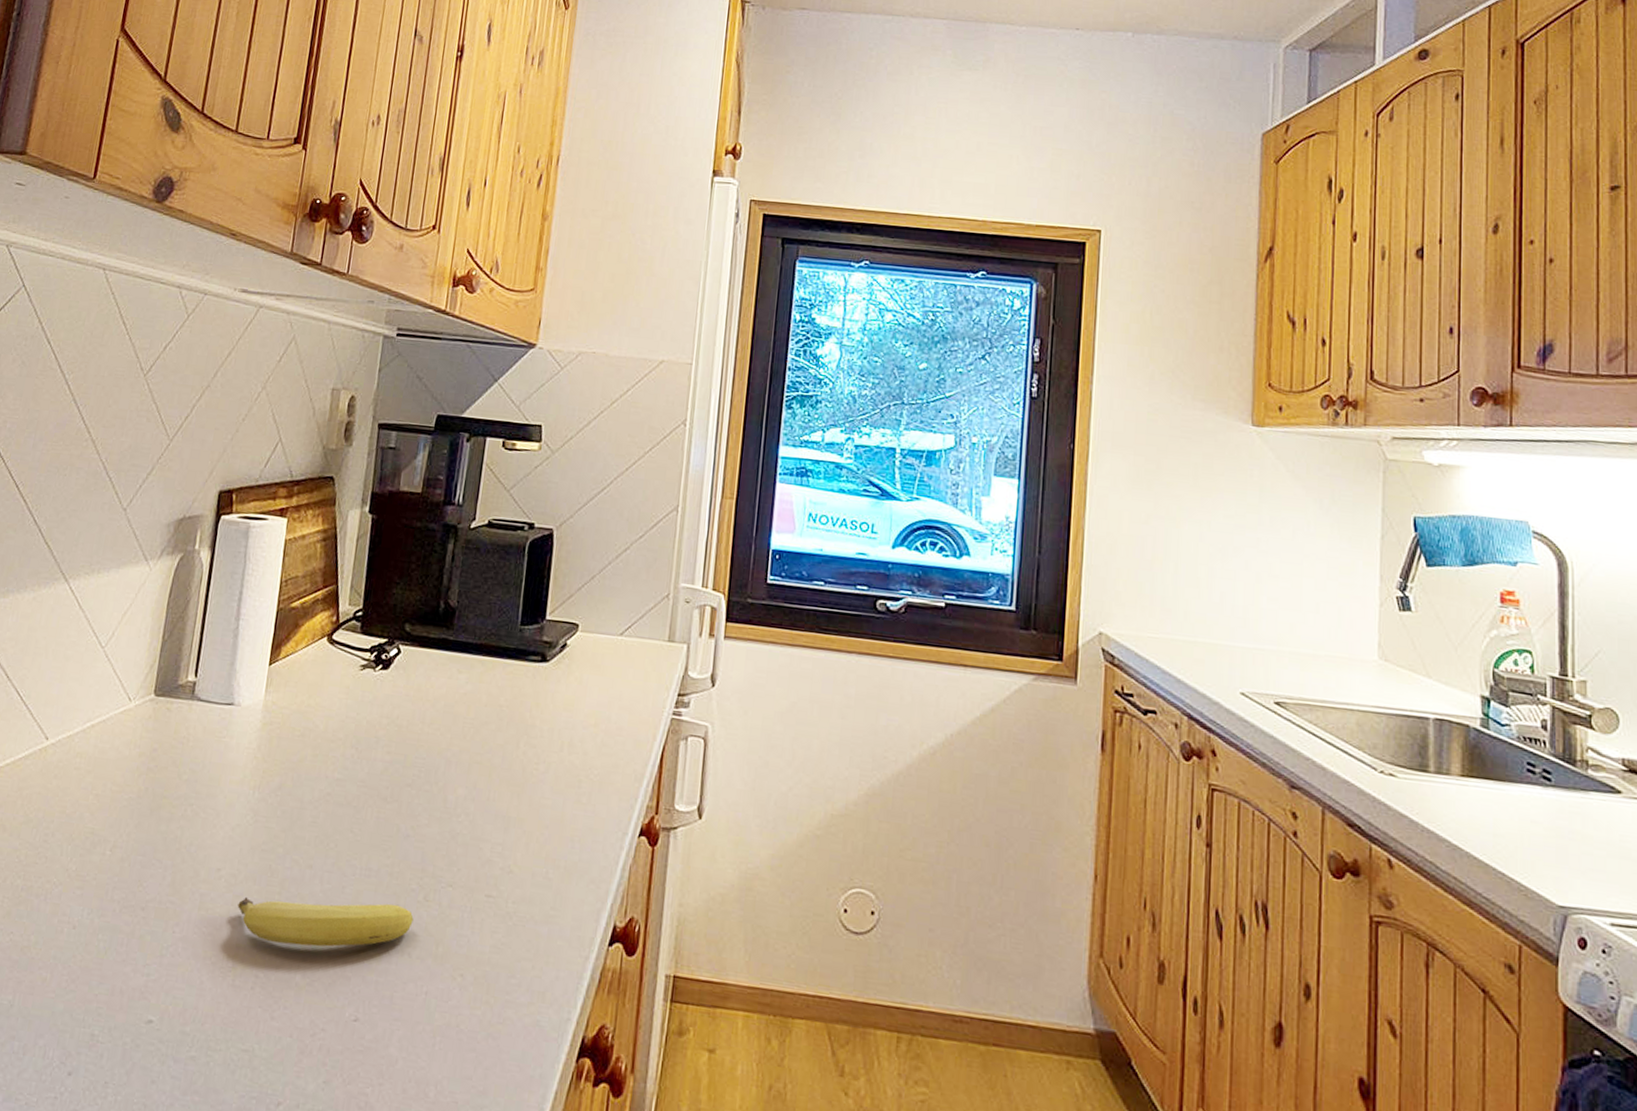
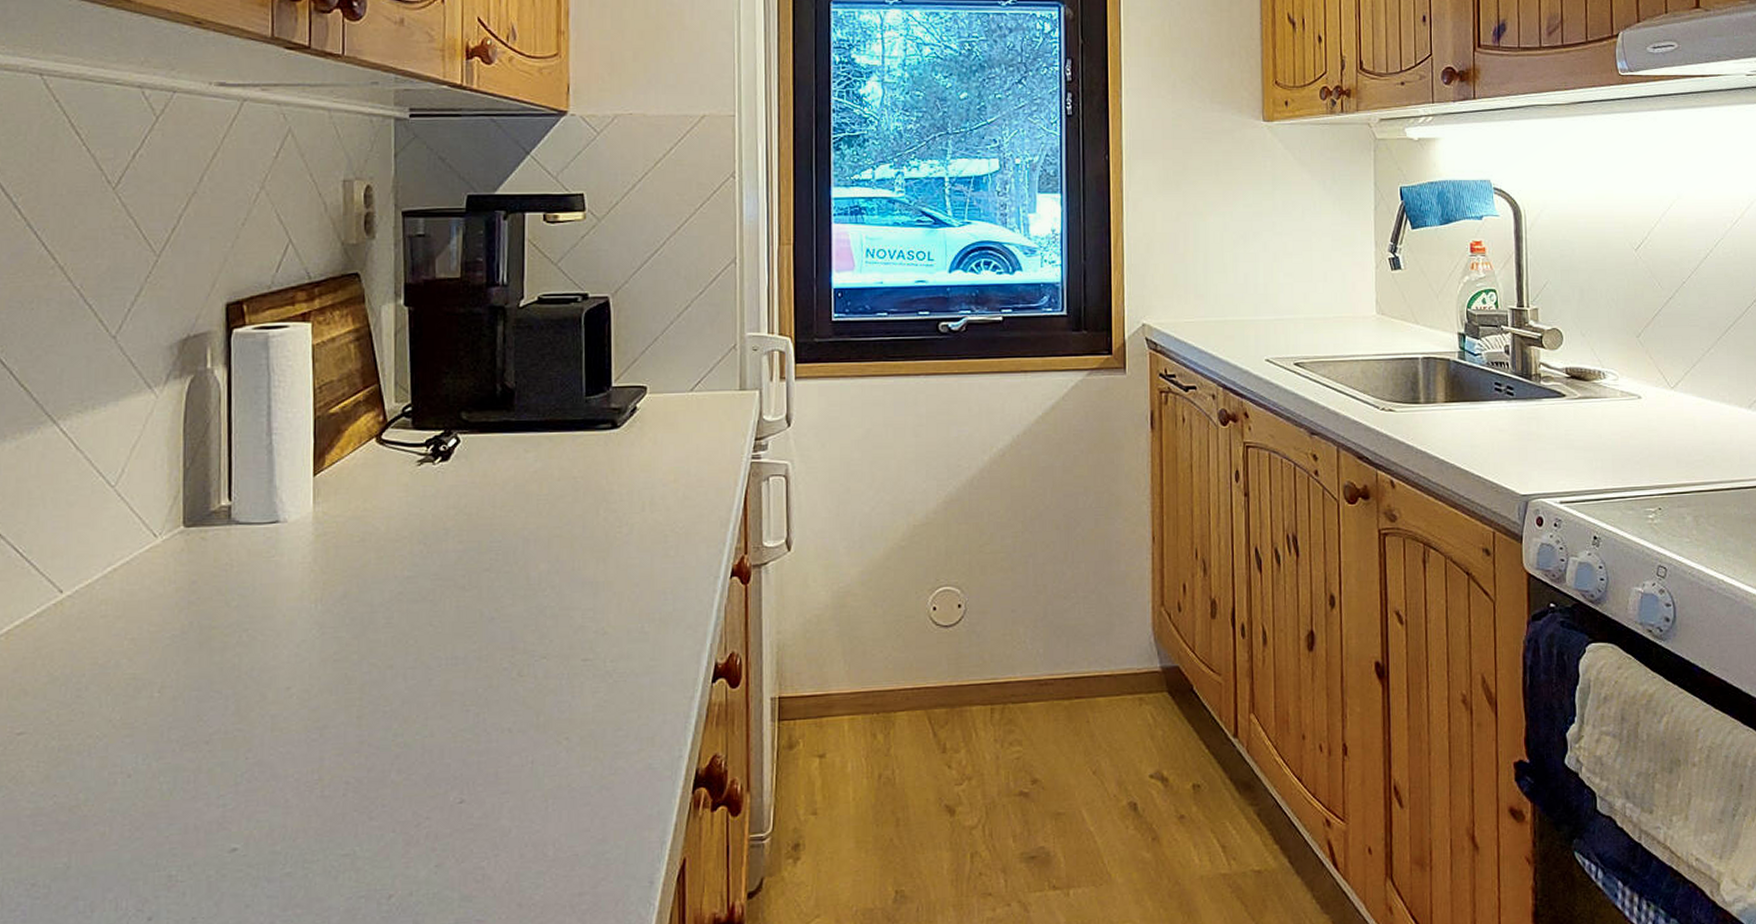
fruit: present [237,896,414,947] -> none [315,685,509,747]

